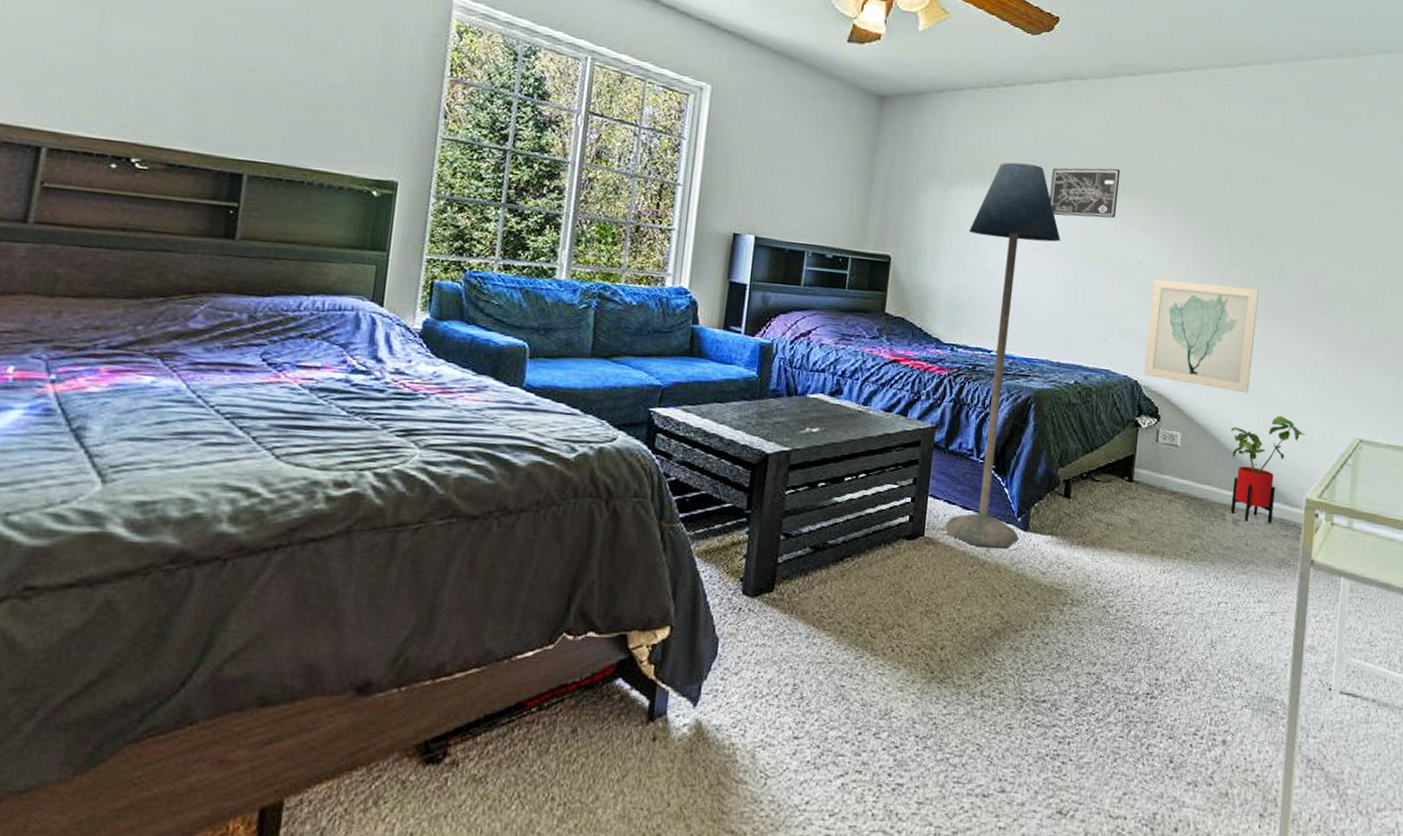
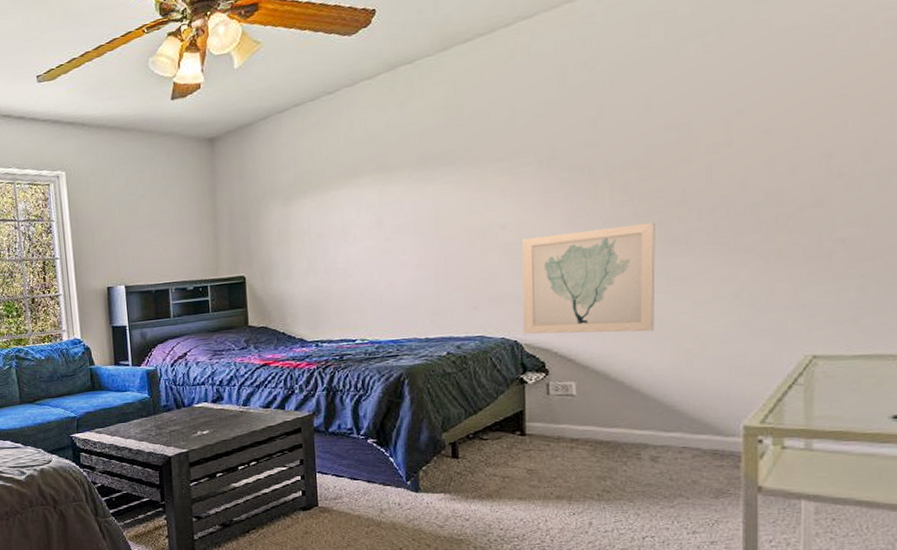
floor lamp: present [946,162,1061,547] -> none [315,159,411,509]
wall art: present [1049,168,1121,218] -> none [392,140,469,203]
house plant: present [1230,415,1306,524] -> none [635,346,736,457]

